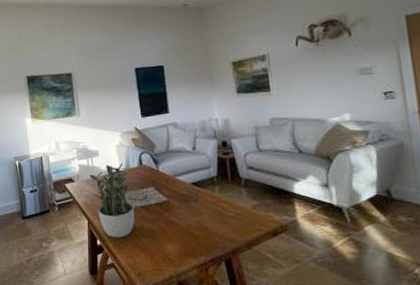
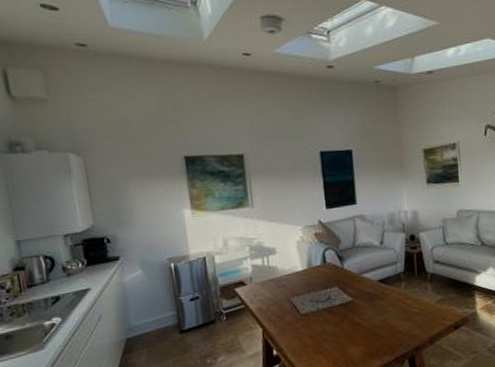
potted plant: present [89,163,135,238] -> none [265,262,316,346]

